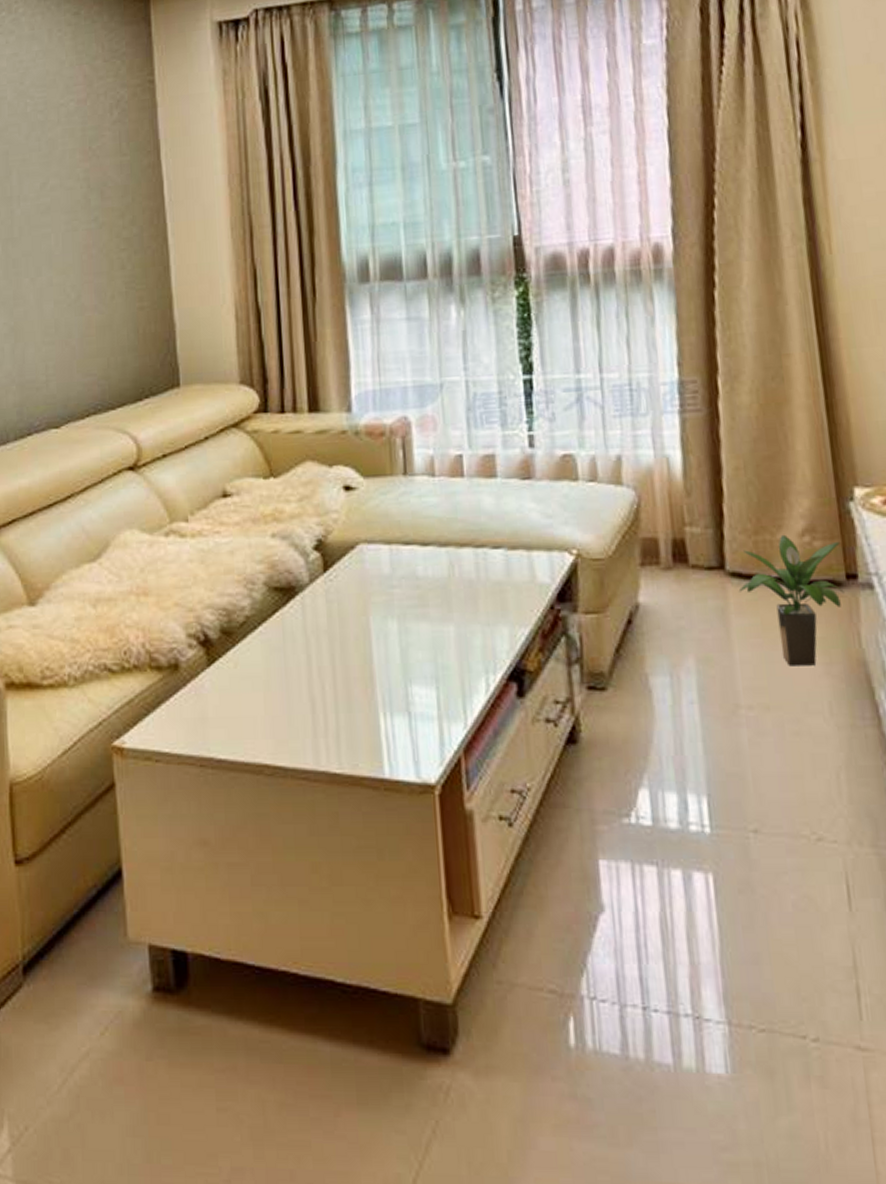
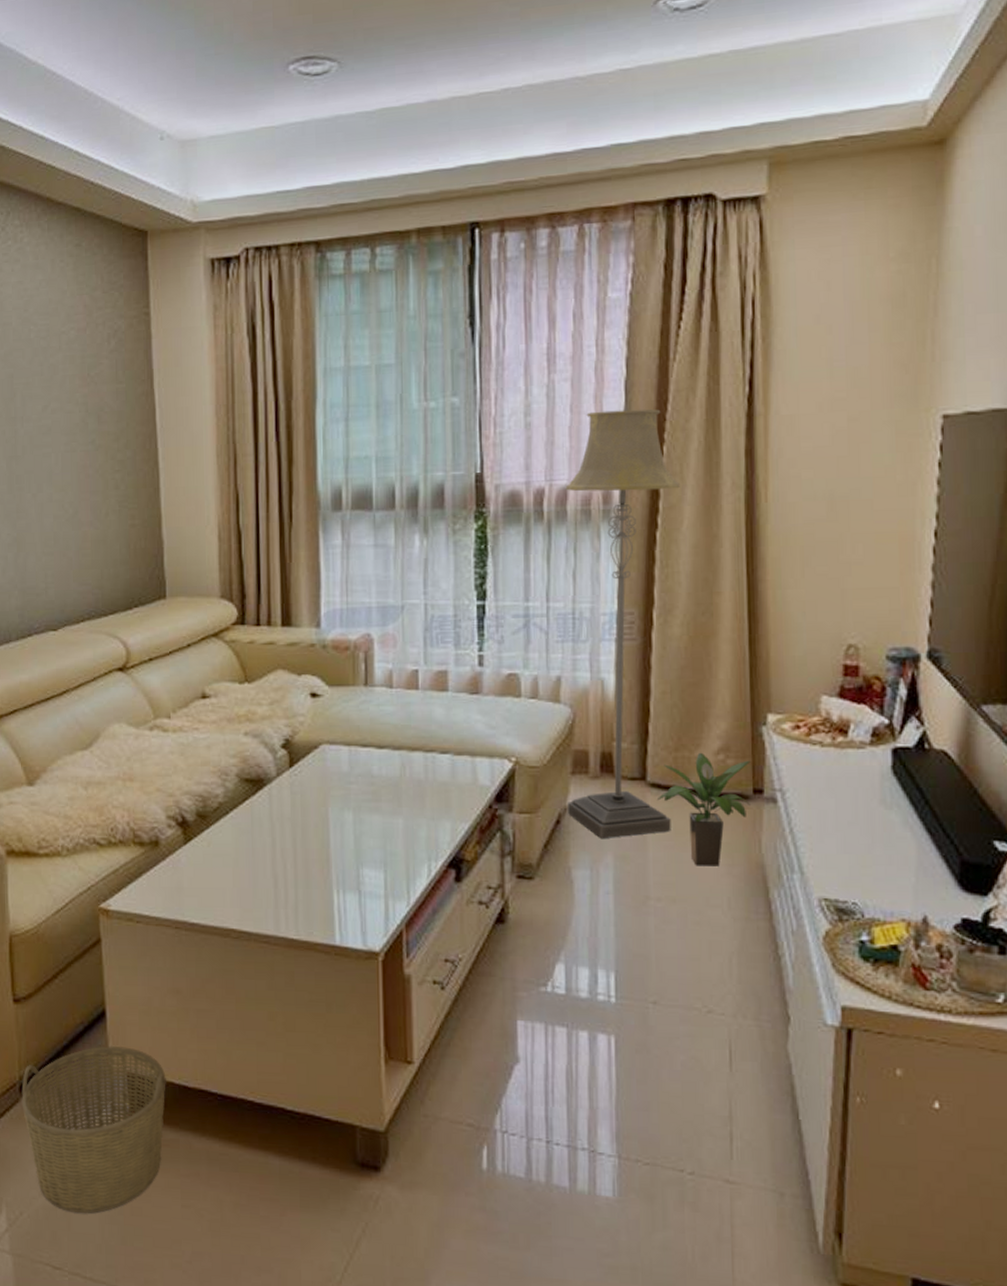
basket: none [25,913,195,1124] -> present [21,1046,166,1213]
floor lamp: none [611,159,758,639] -> present [565,409,680,838]

